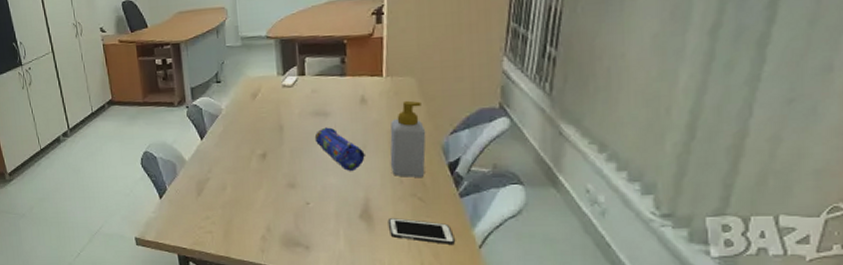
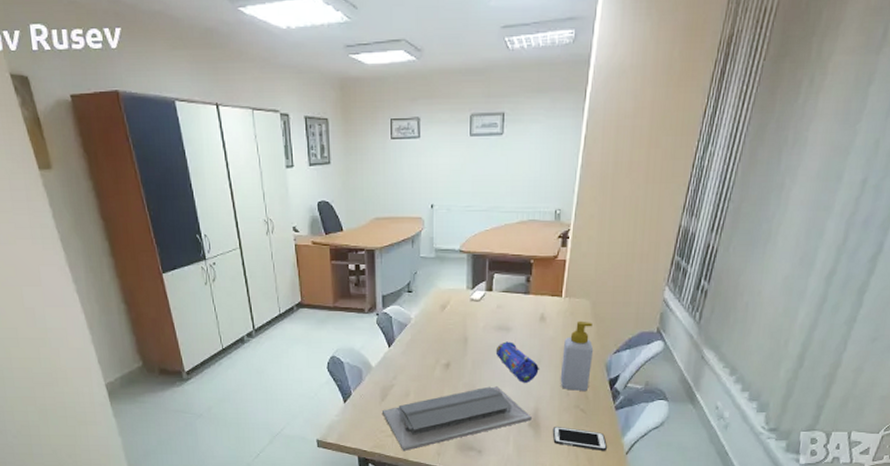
architectural model: none [198,176,363,248] -> present [381,386,532,451]

